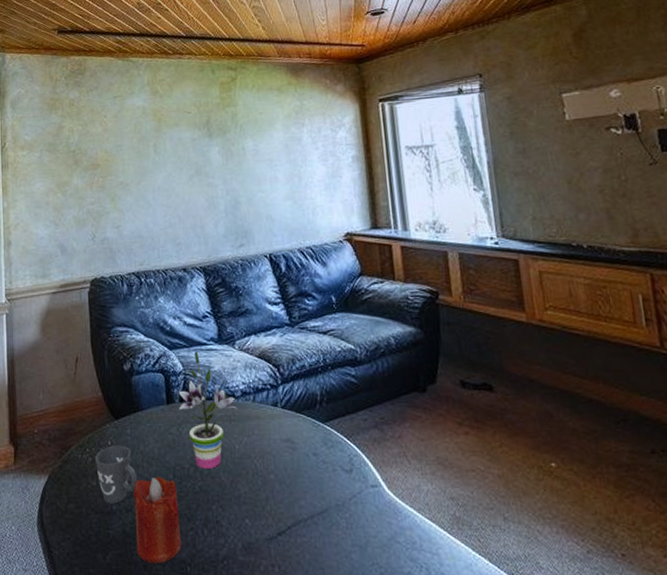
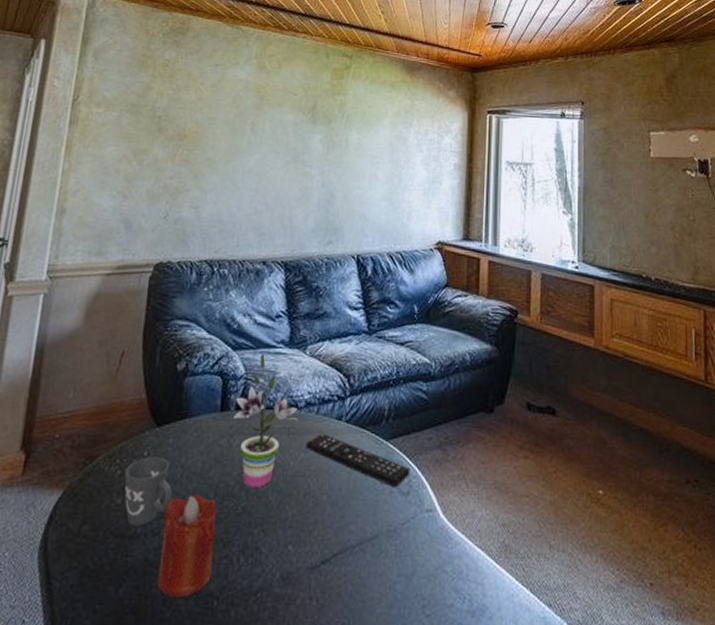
remote control: none [248,419,351,466] -> present [306,434,411,488]

